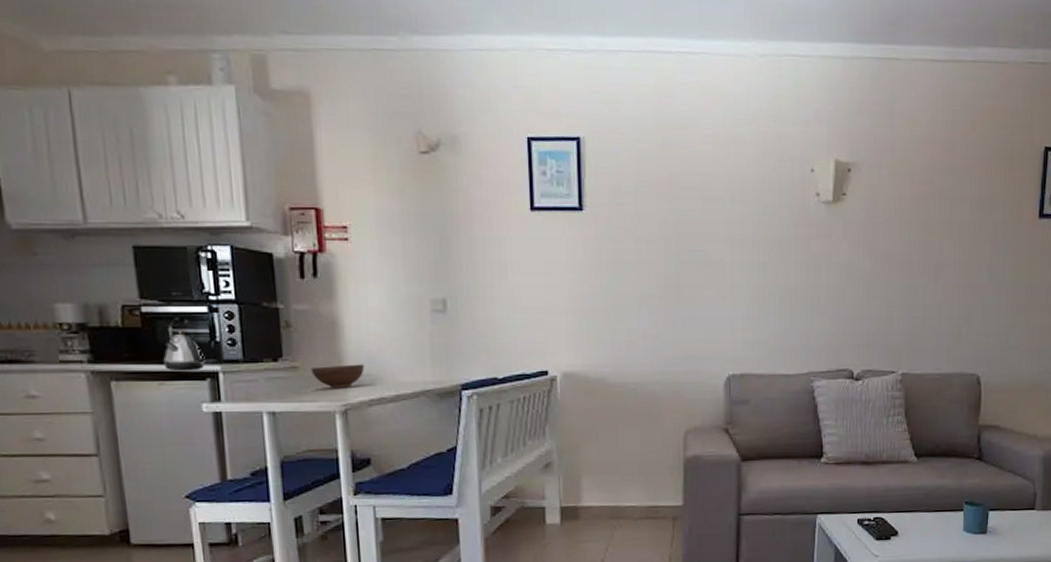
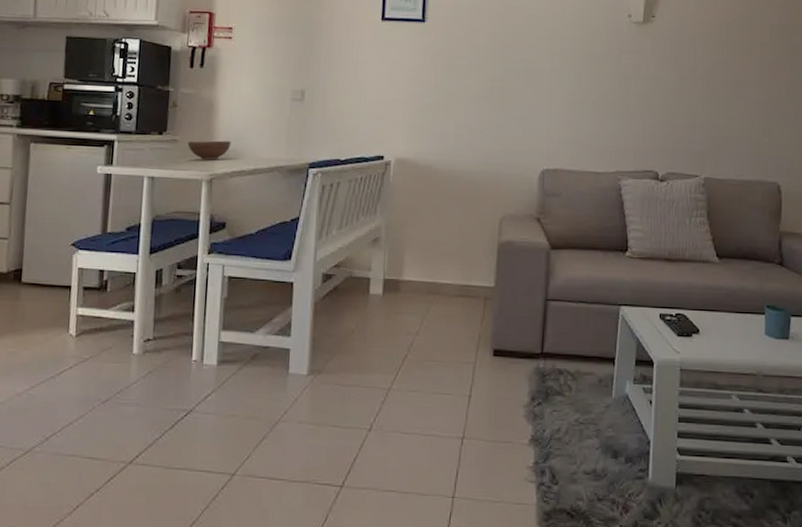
kettle: present [161,317,205,372] -> none [72,94,106,139]

